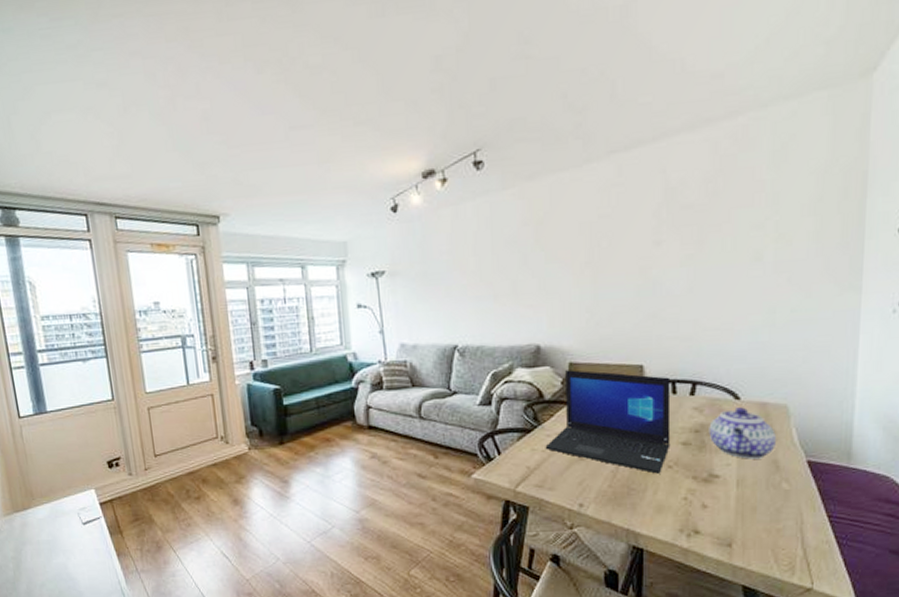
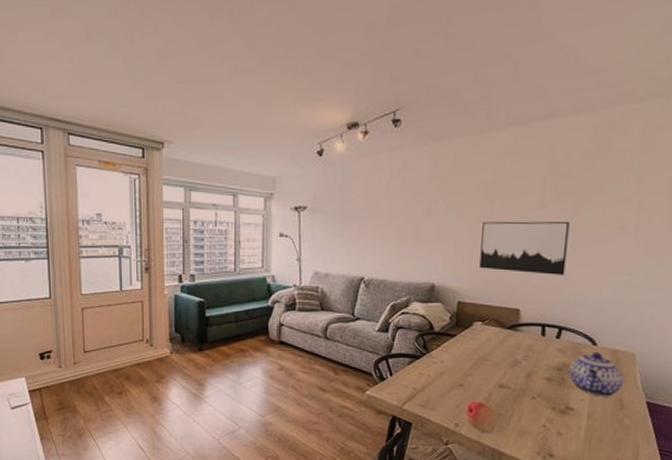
laptop: present [545,370,671,474] -> none [431,308,542,403]
wall art: none [590,258,694,323] -> present [479,221,570,275]
fruit: none [590,476,630,512] -> present [465,401,499,433]

